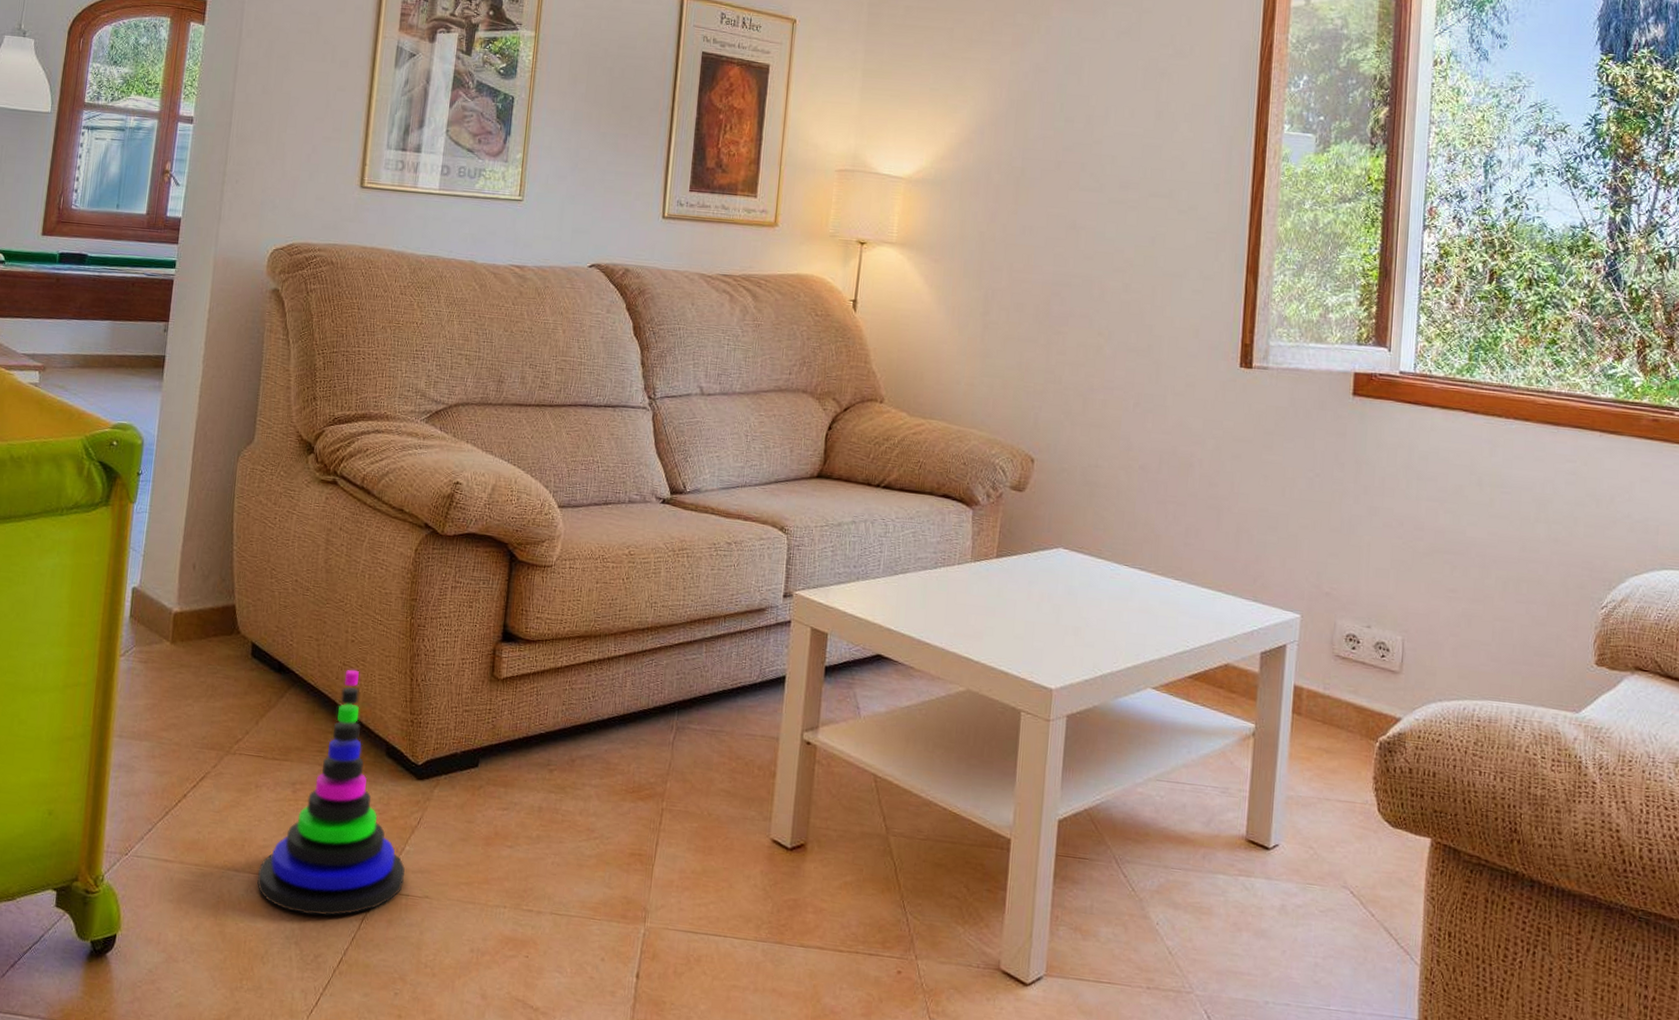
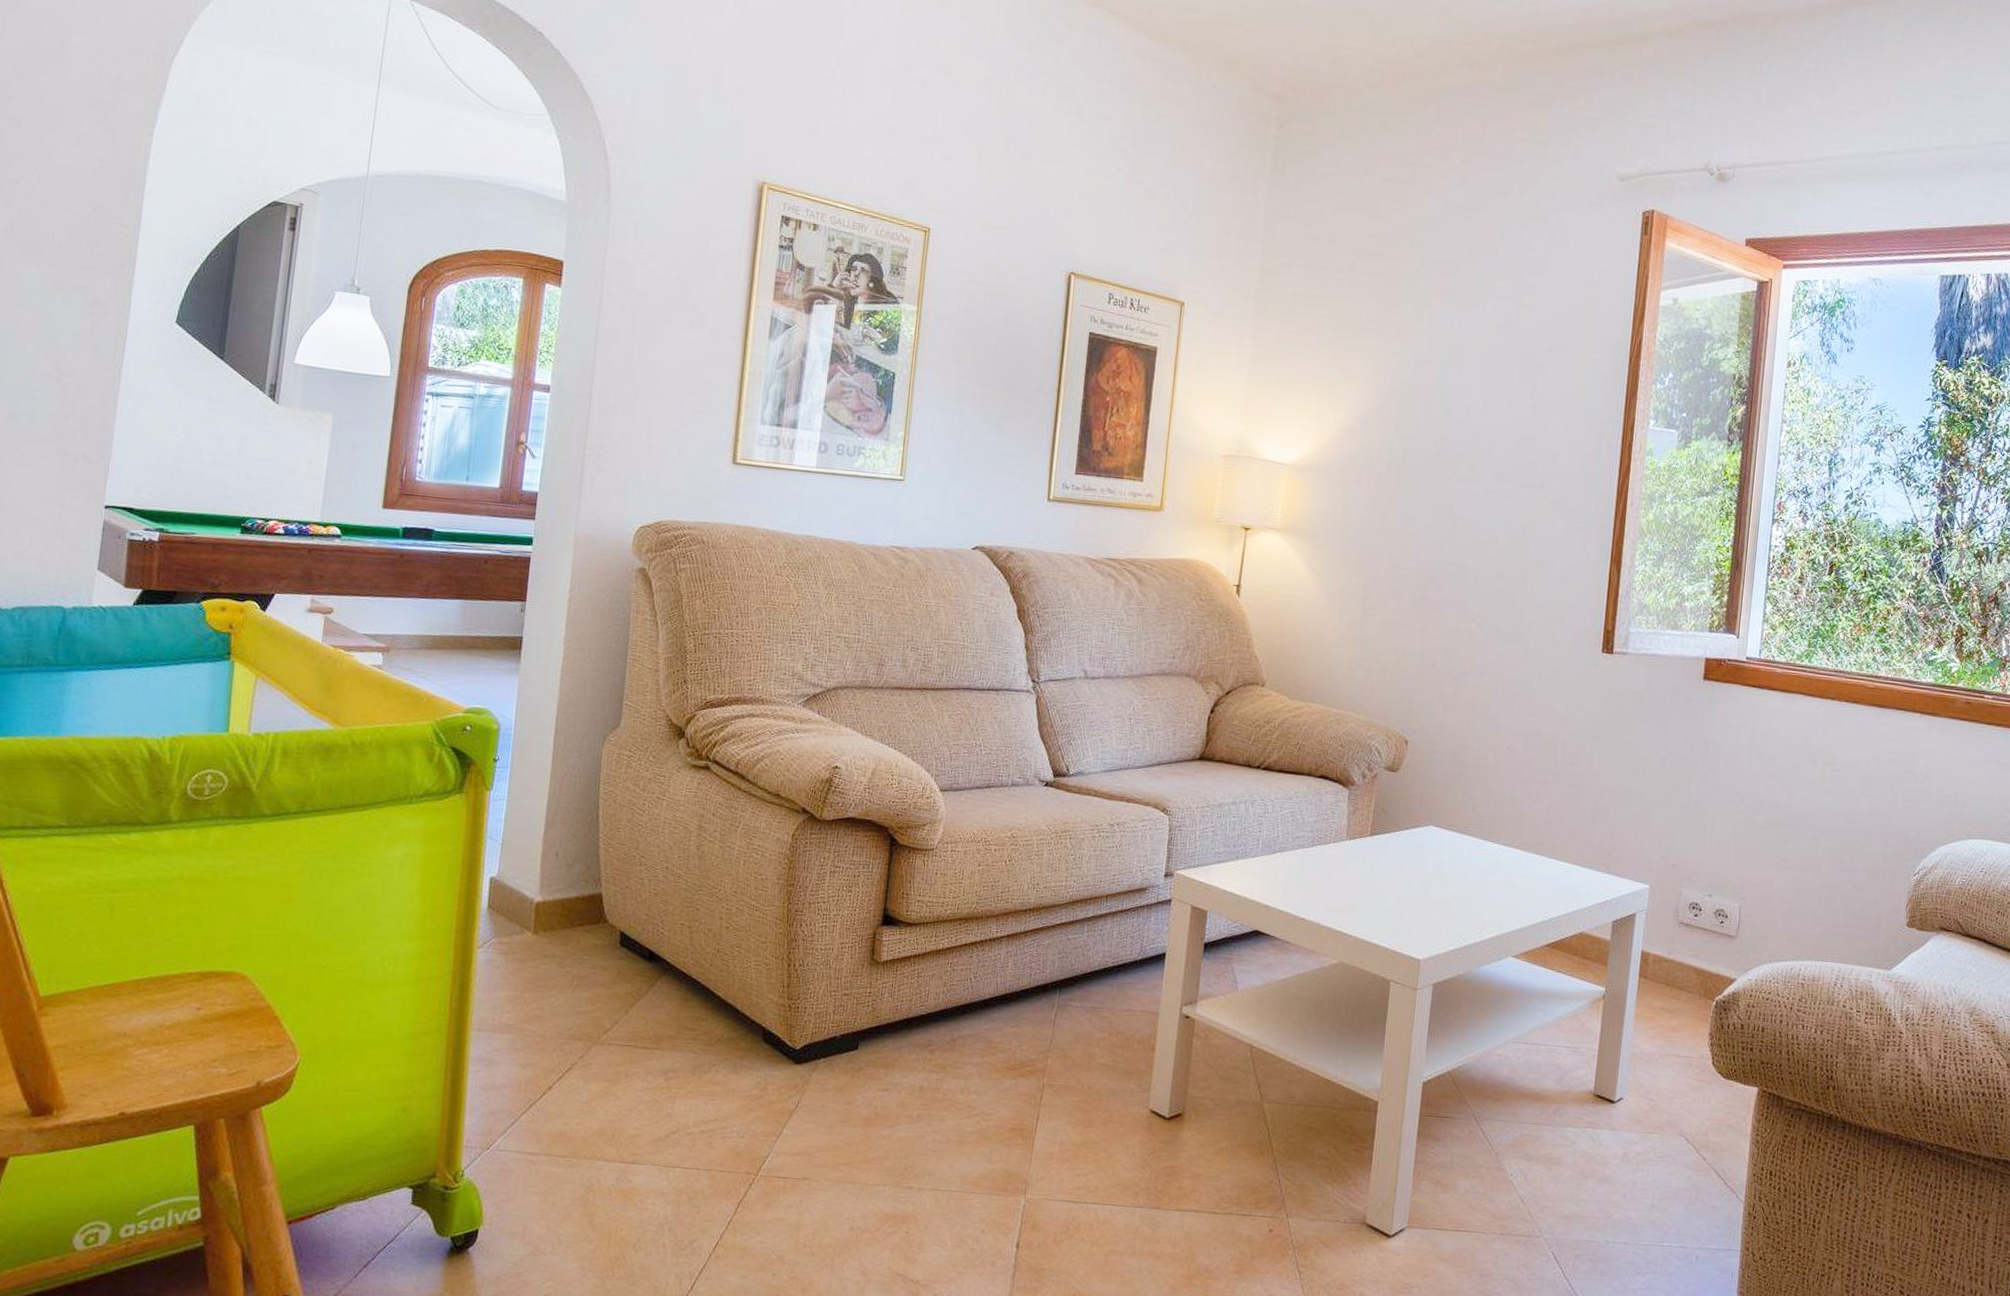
stacking toy: present [257,669,405,916] -> none [628,956,783,1202]

